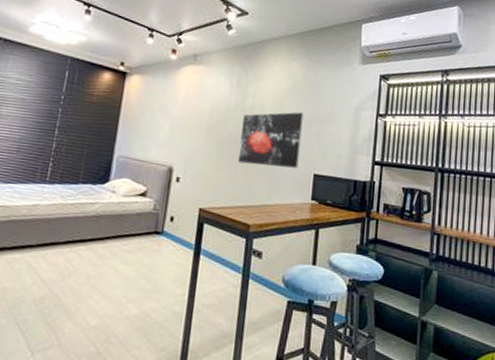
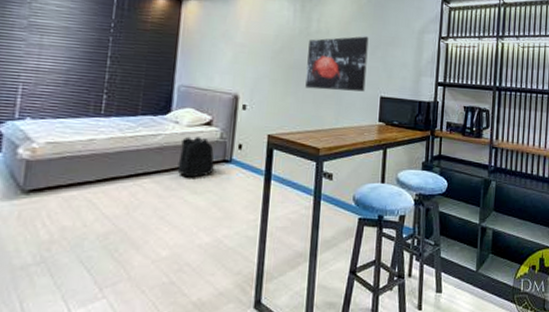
backpack: none [111,207,147,248] -> present [177,137,215,178]

